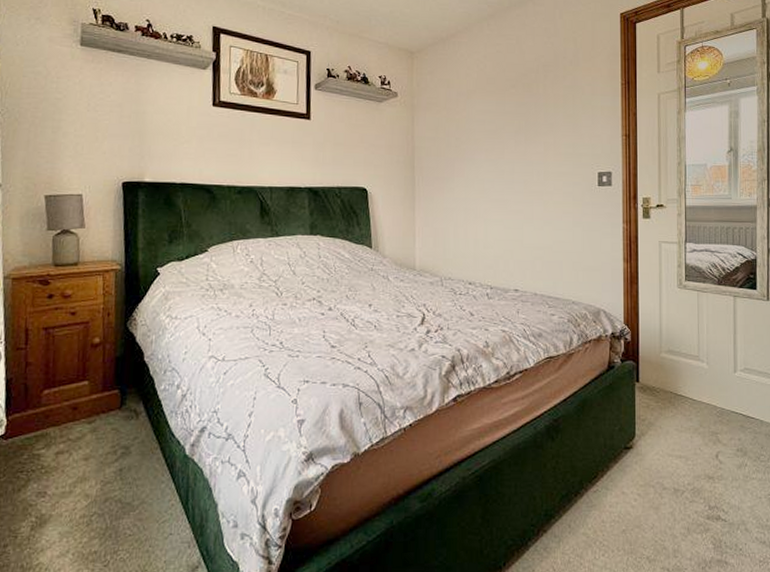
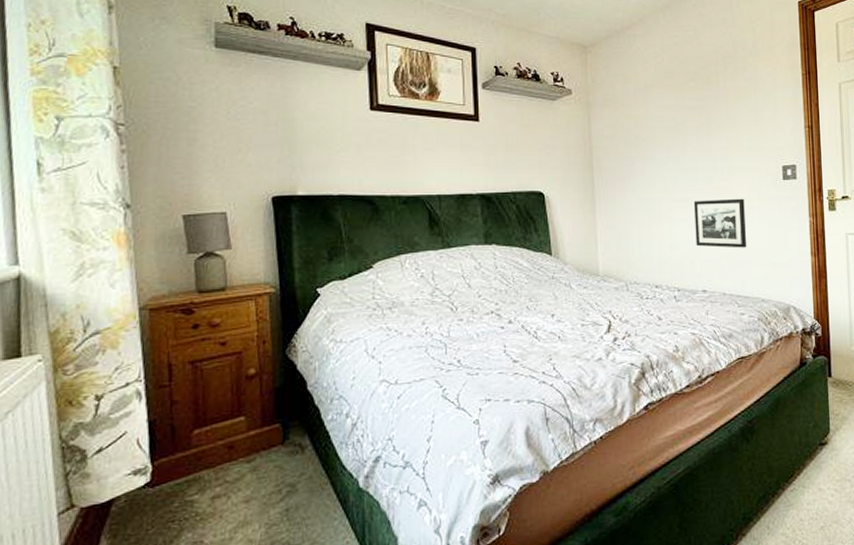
picture frame: none [509,202,560,251] -> present [693,198,747,248]

